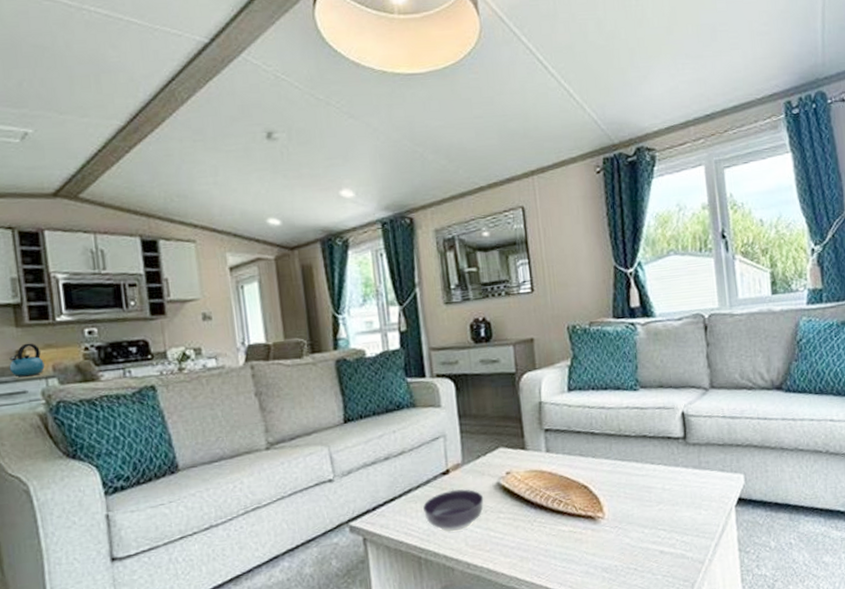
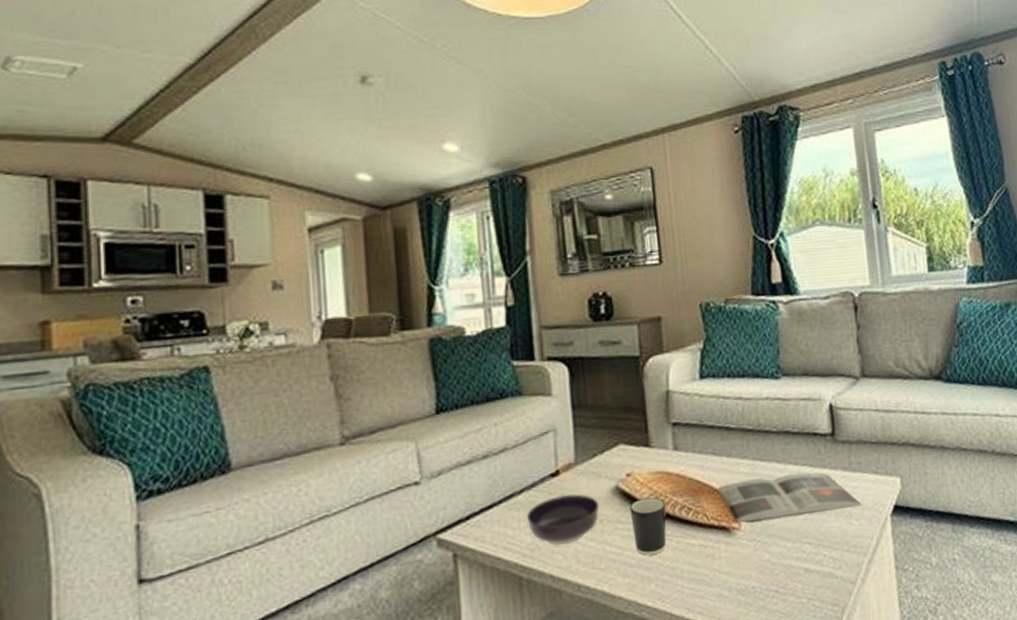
kettle: present [9,343,45,377] -> none [29,313,74,354]
mug: none [509,492,542,540] -> present [630,497,667,556]
magazine: none [583,470,711,513] -> present [716,472,863,523]

